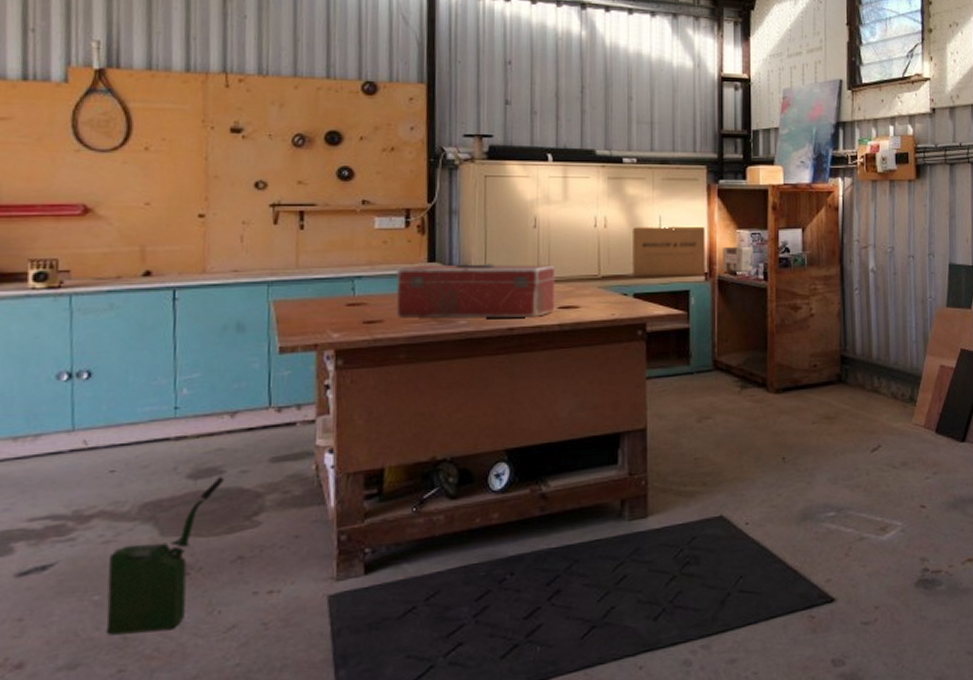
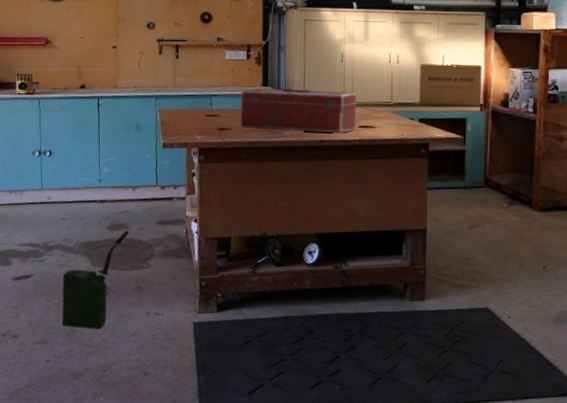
box: present [722,246,754,273] -> none [496,82,525,106]

